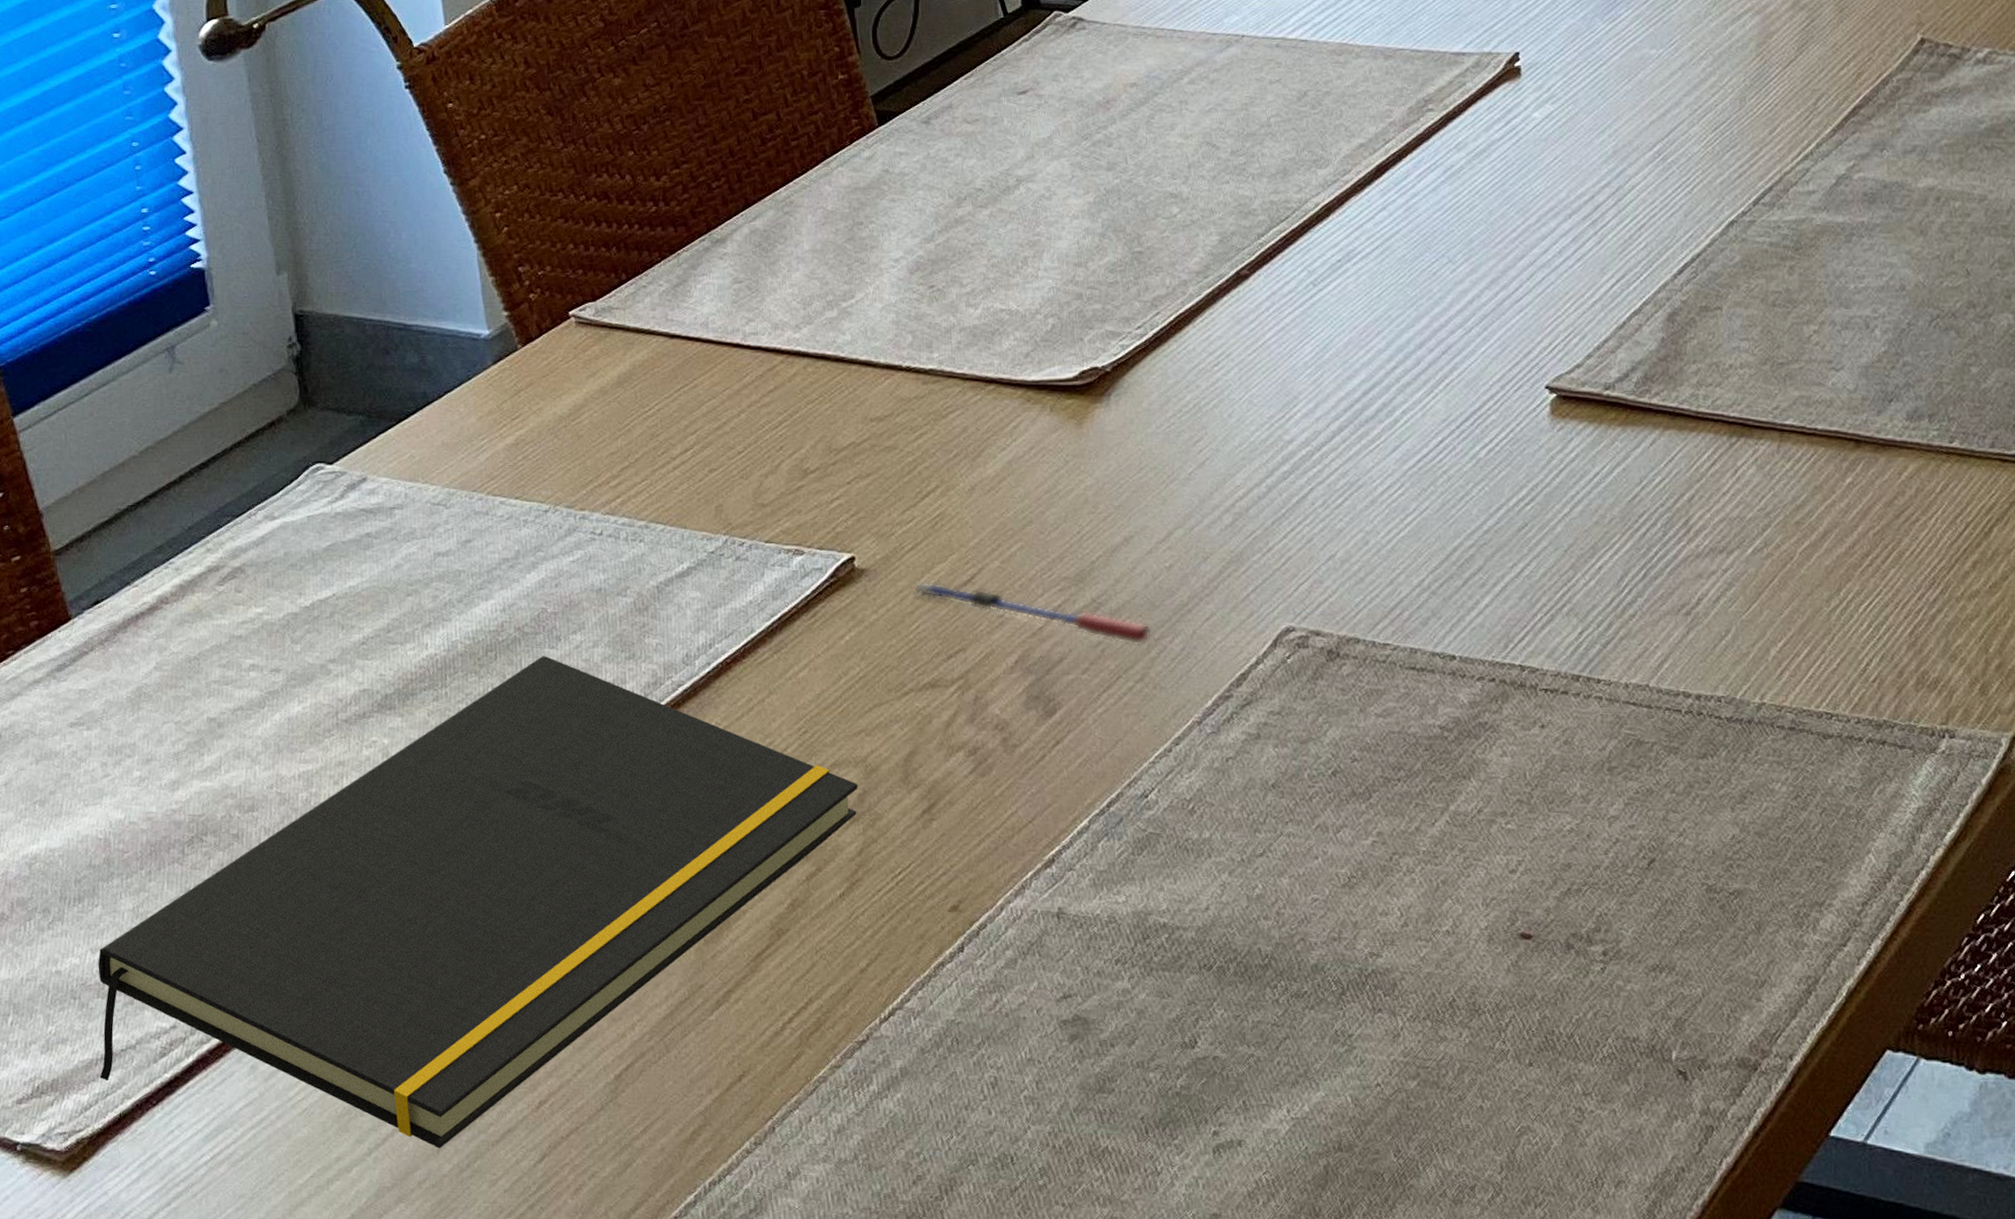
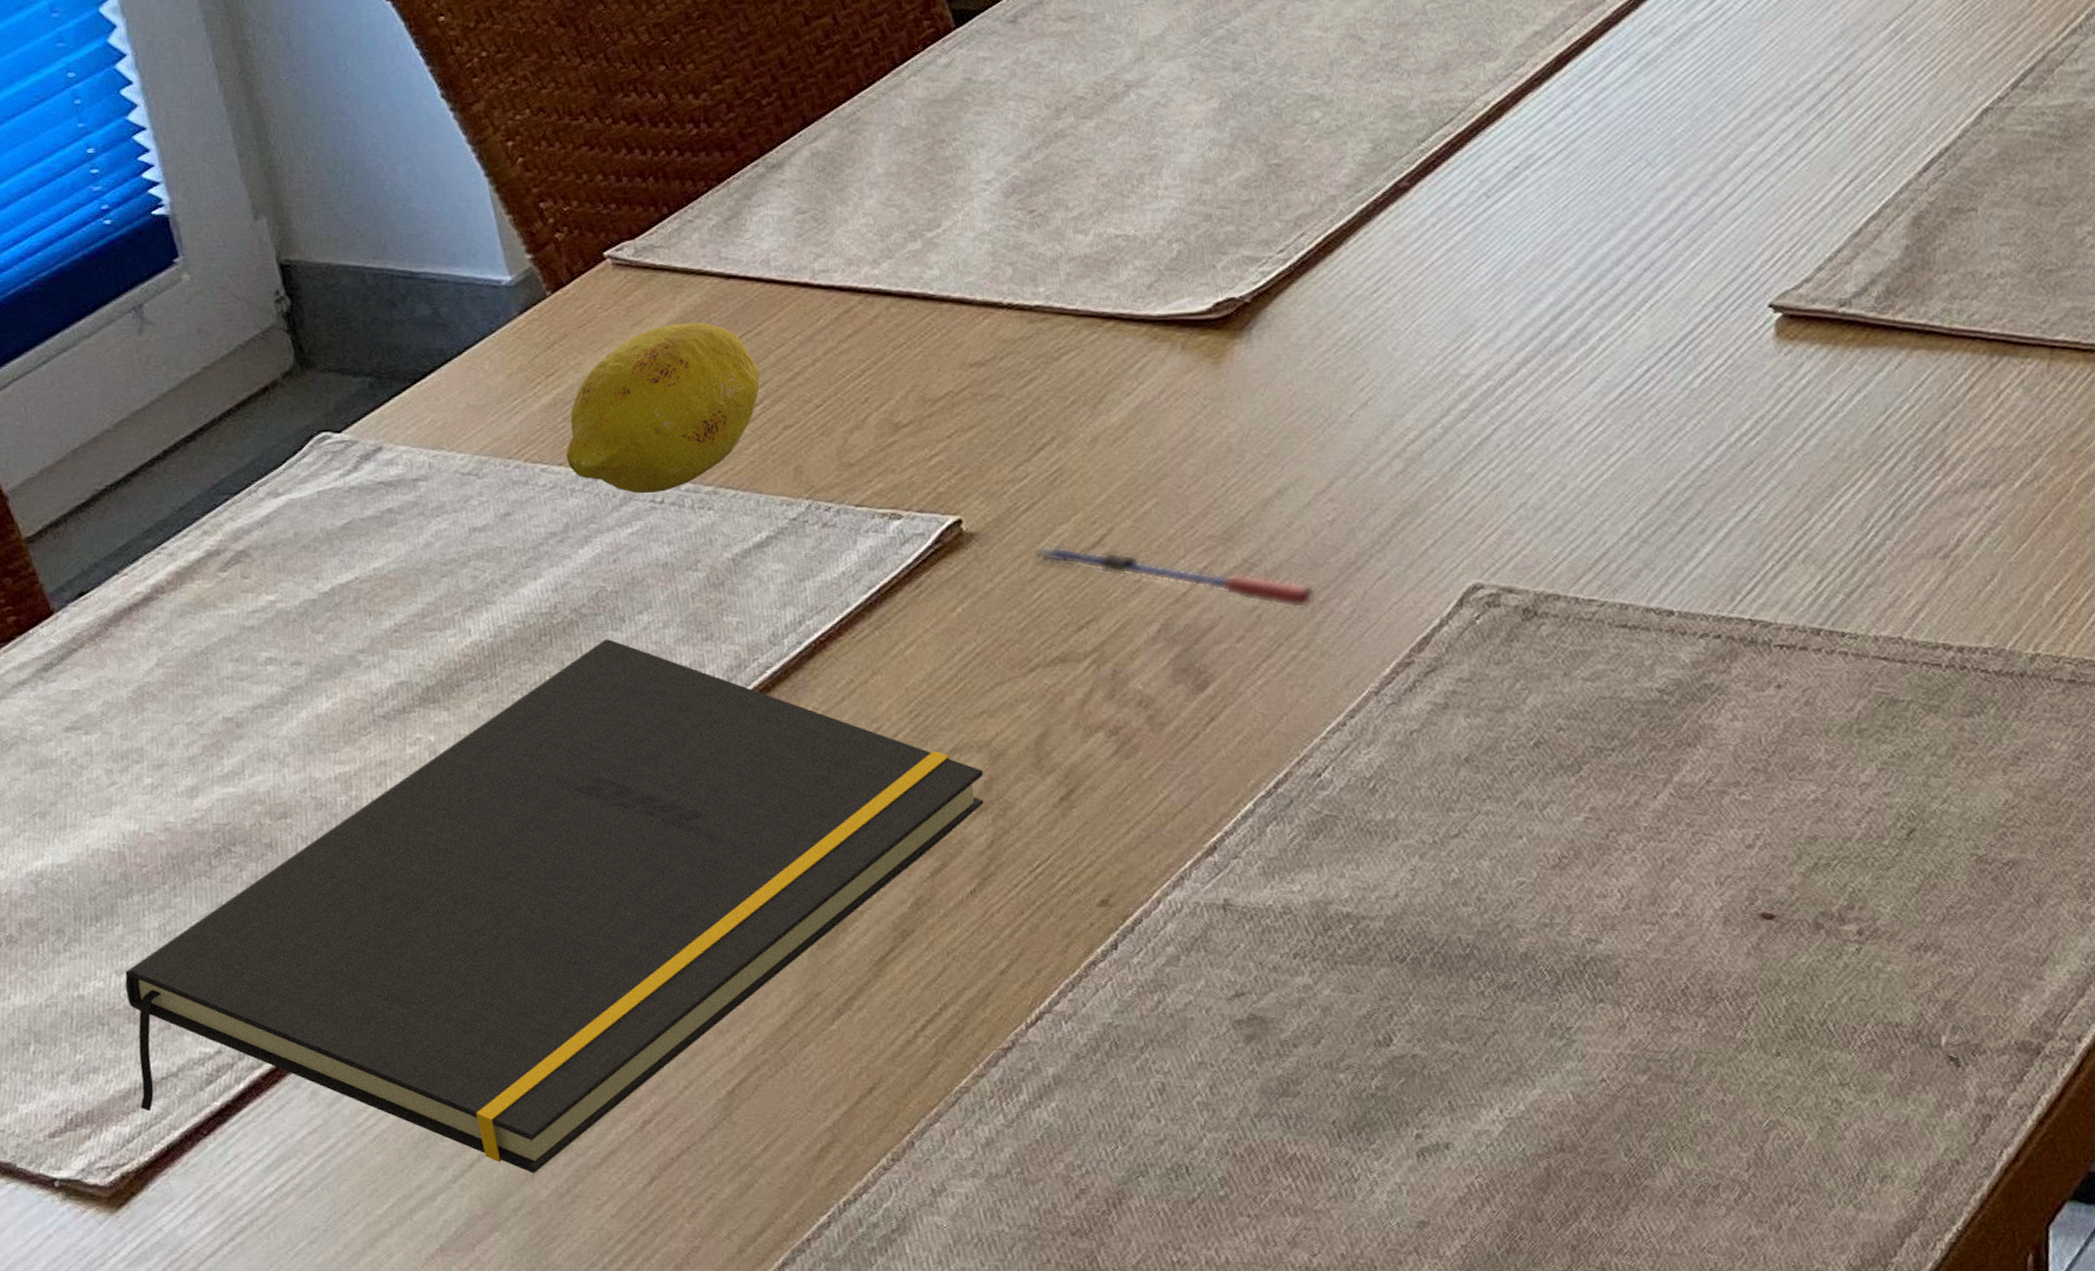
fruit: none [522,376,693,526] -> present [566,323,760,494]

